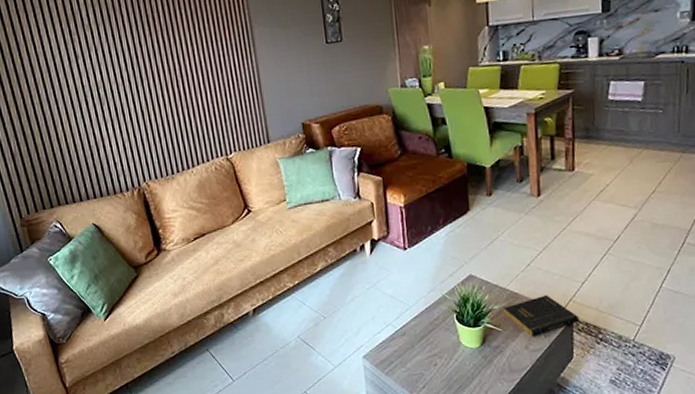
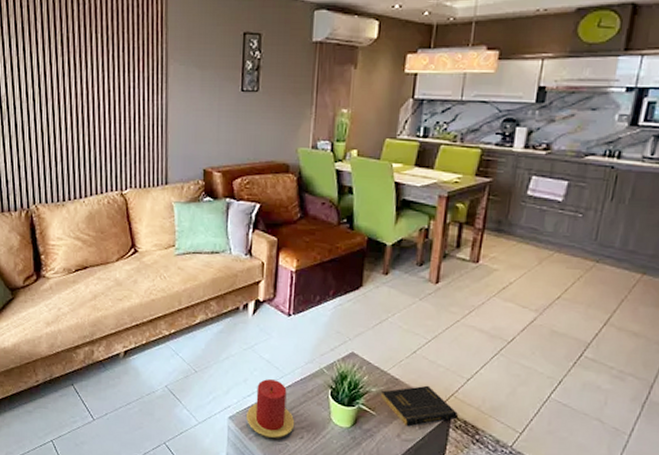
candle: none [379,313,427,370] -> present [246,379,295,438]

